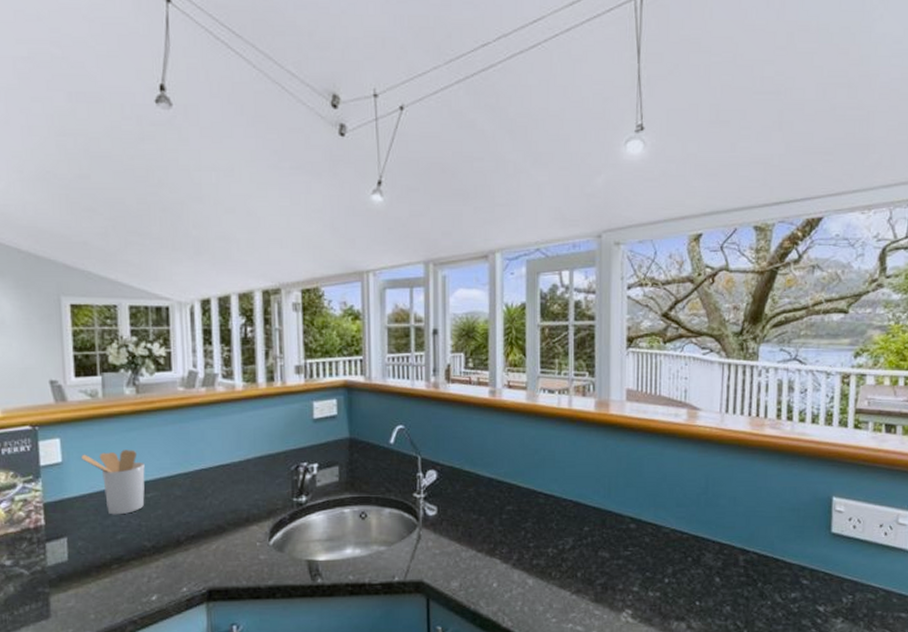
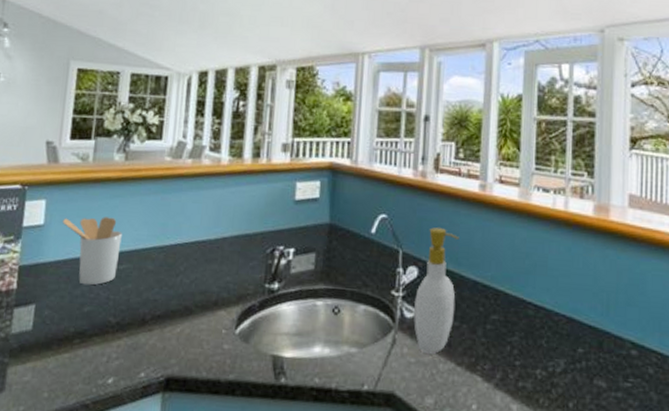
soap bottle: none [436,433,473,544] -> present [414,227,459,354]

